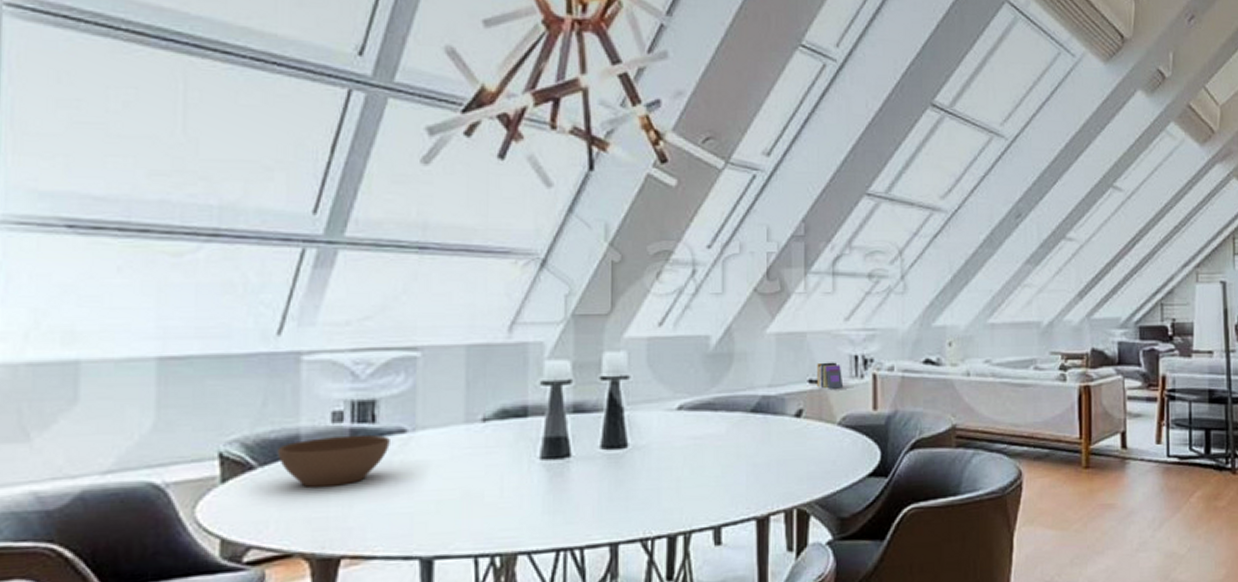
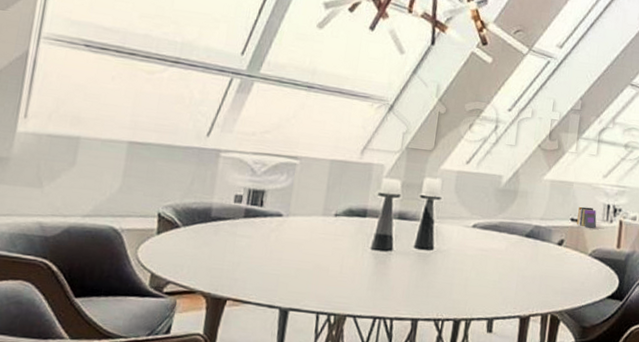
bowl: present [277,434,390,489] -> none [195,212,271,248]

